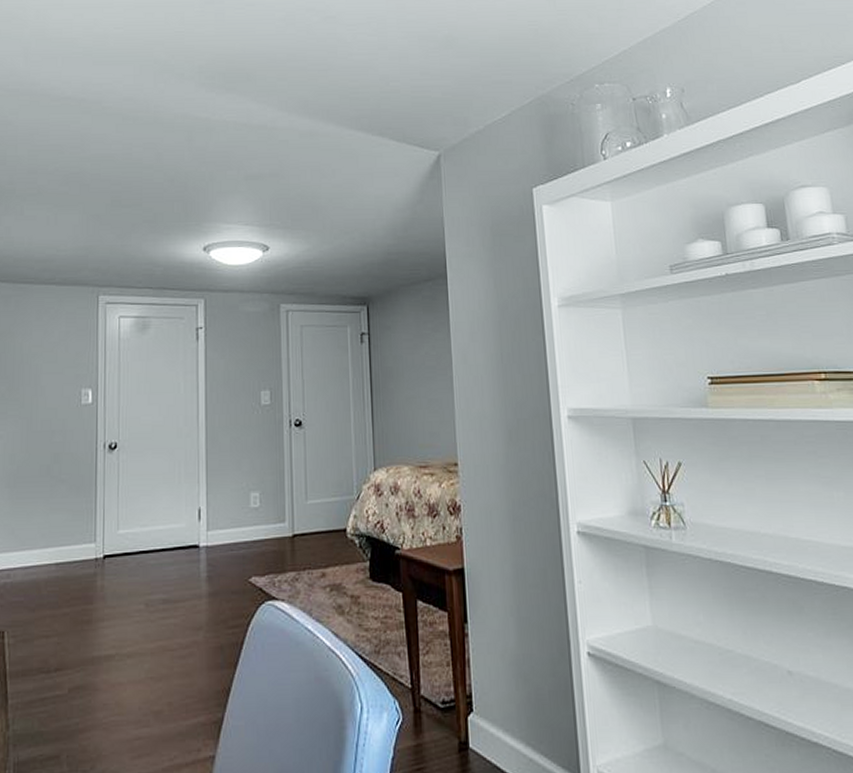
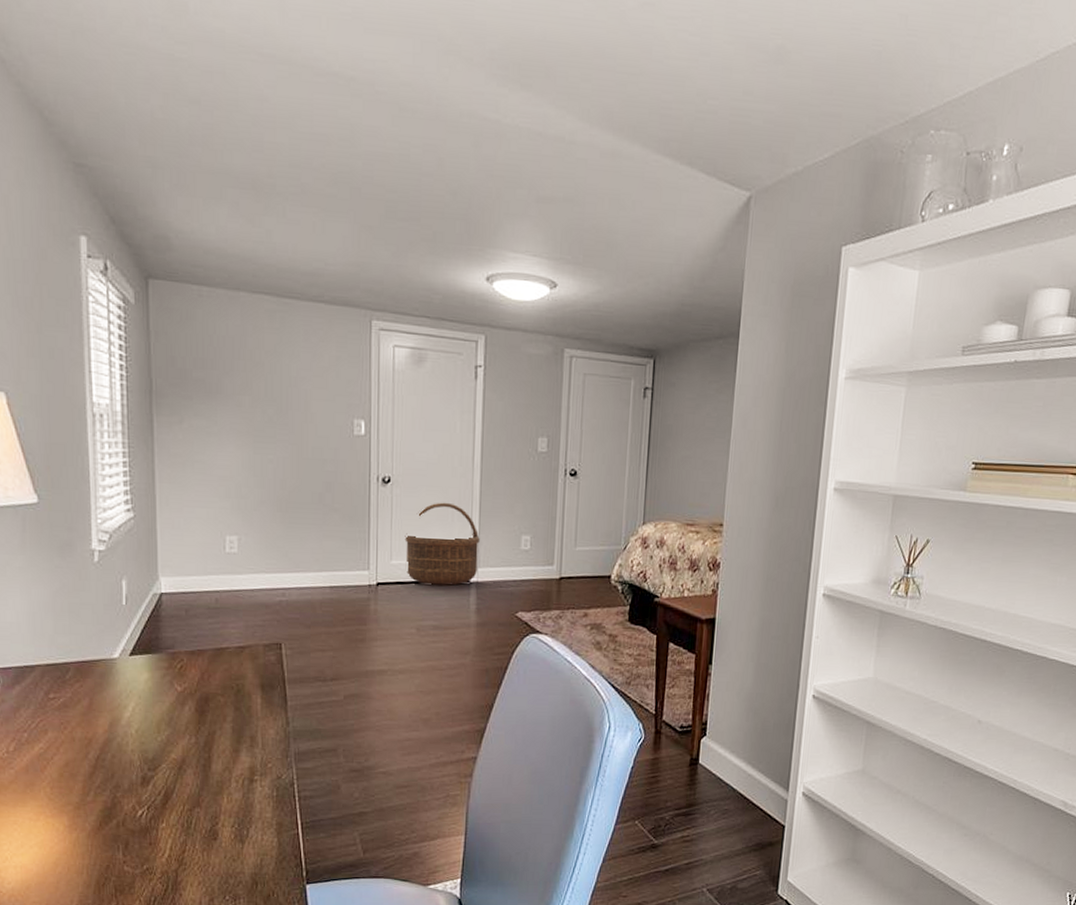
basket: none [131,464,208,553] -> present [405,502,480,586]

